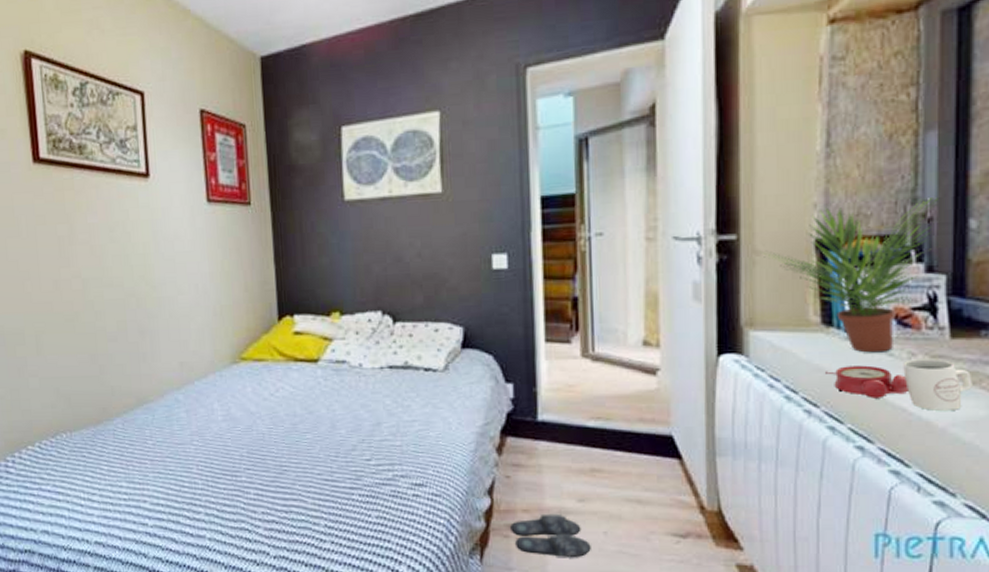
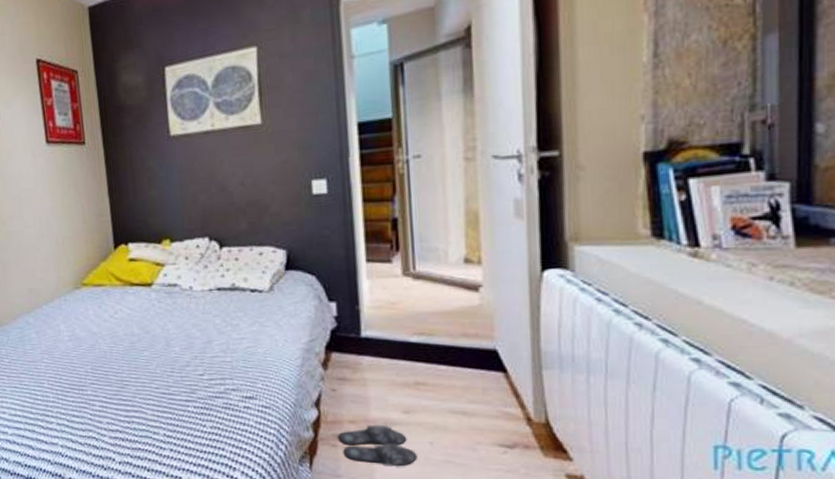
potted plant: present [760,197,938,353] -> none [584,103,780,265]
alarm clock: present [826,365,908,399] -> none [657,277,749,310]
mug: present [903,358,972,412] -> none [742,268,821,323]

